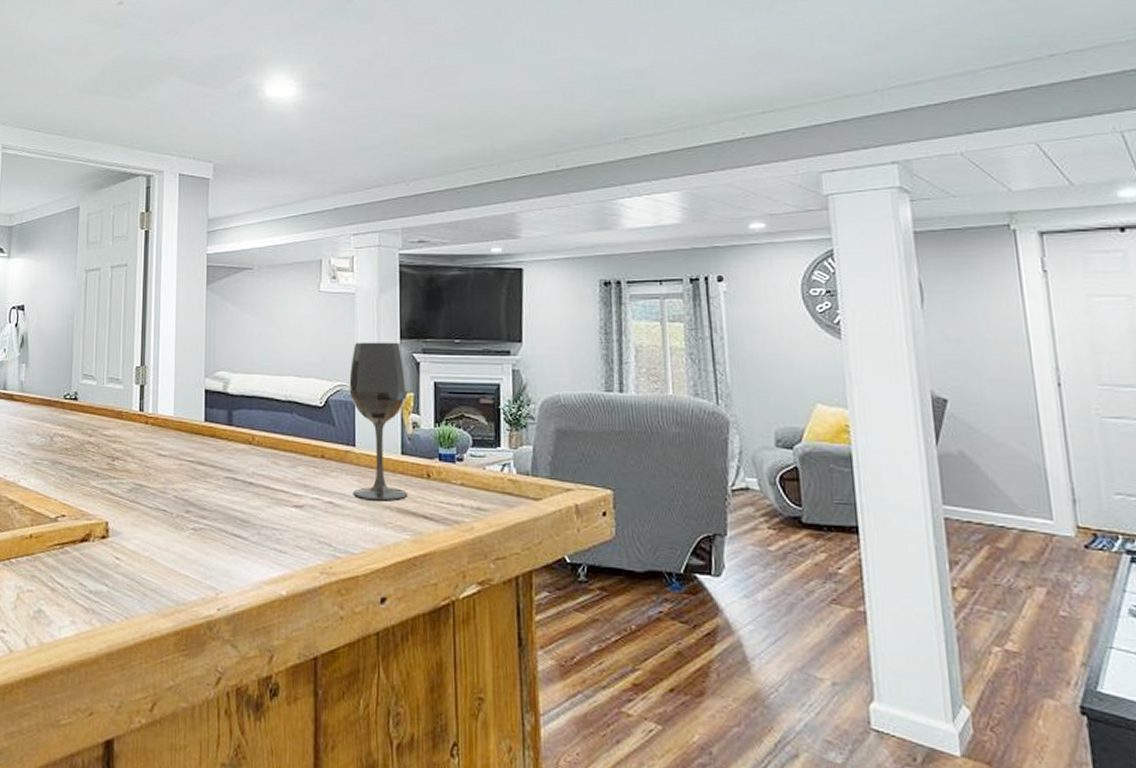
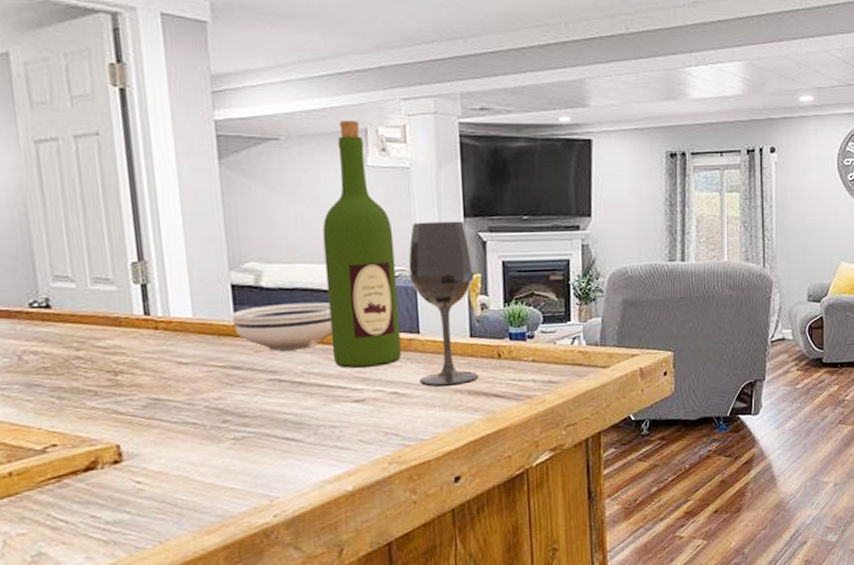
bowl: none [203,409,281,452] -> present [232,302,332,351]
wine bottle: none [279,252,338,475] -> present [322,119,402,368]

